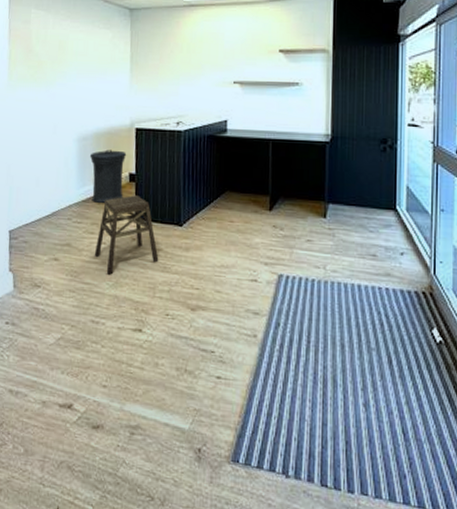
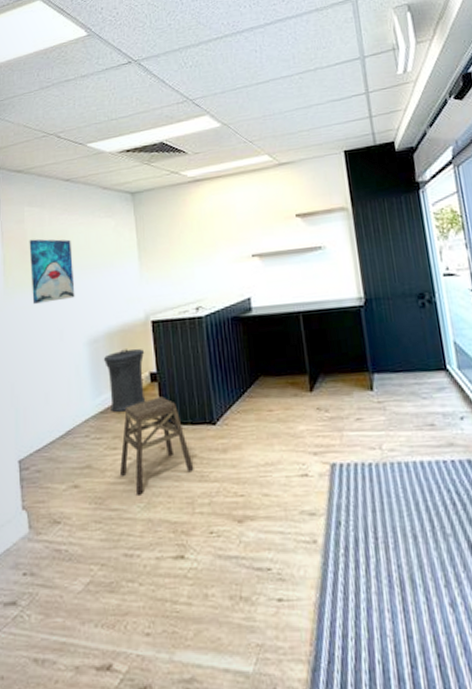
wall art: none [32,40,71,99] -> present [29,239,75,304]

